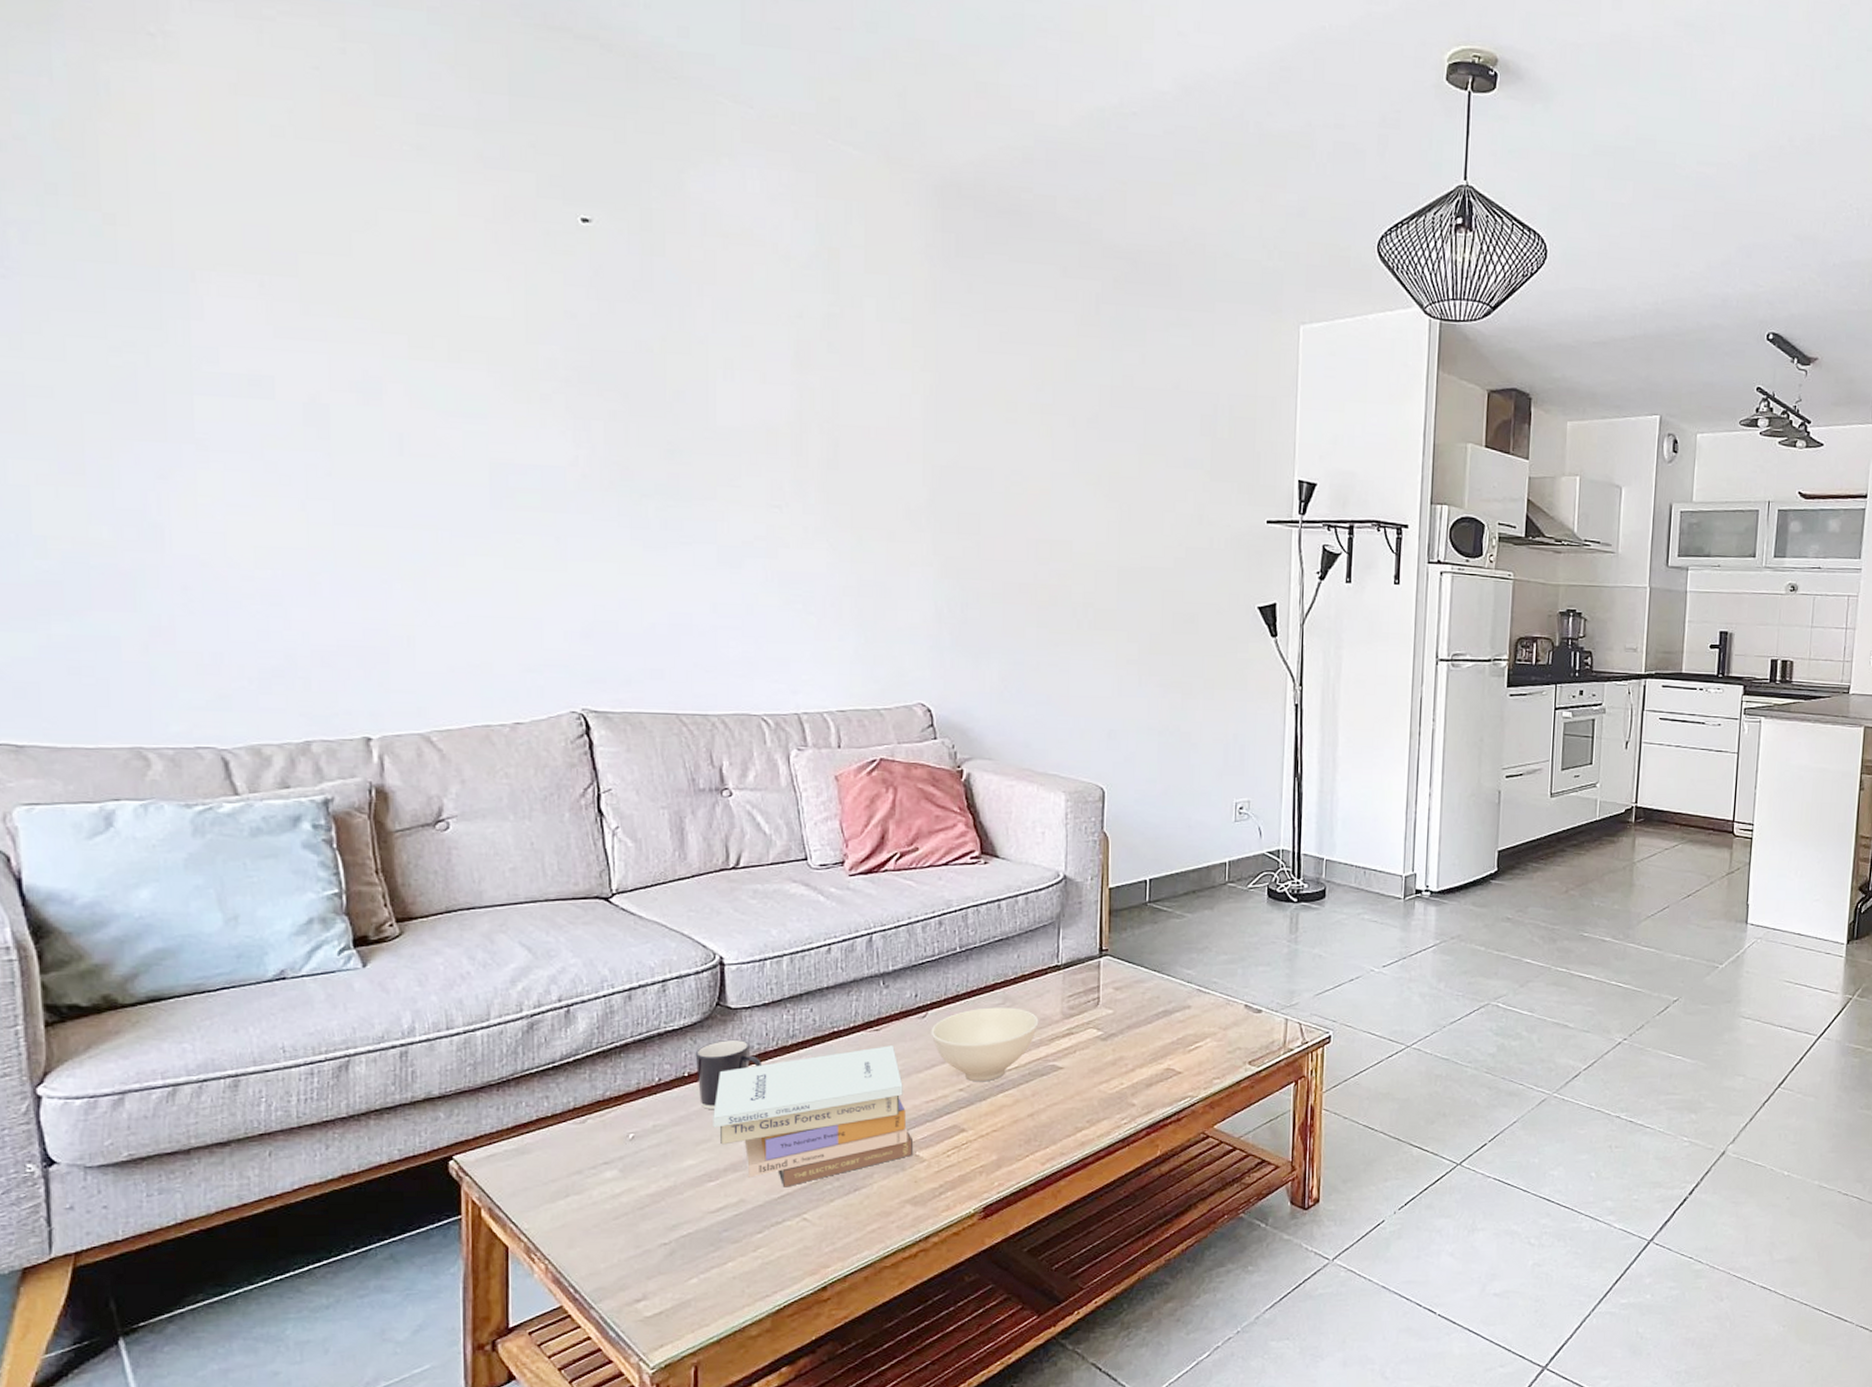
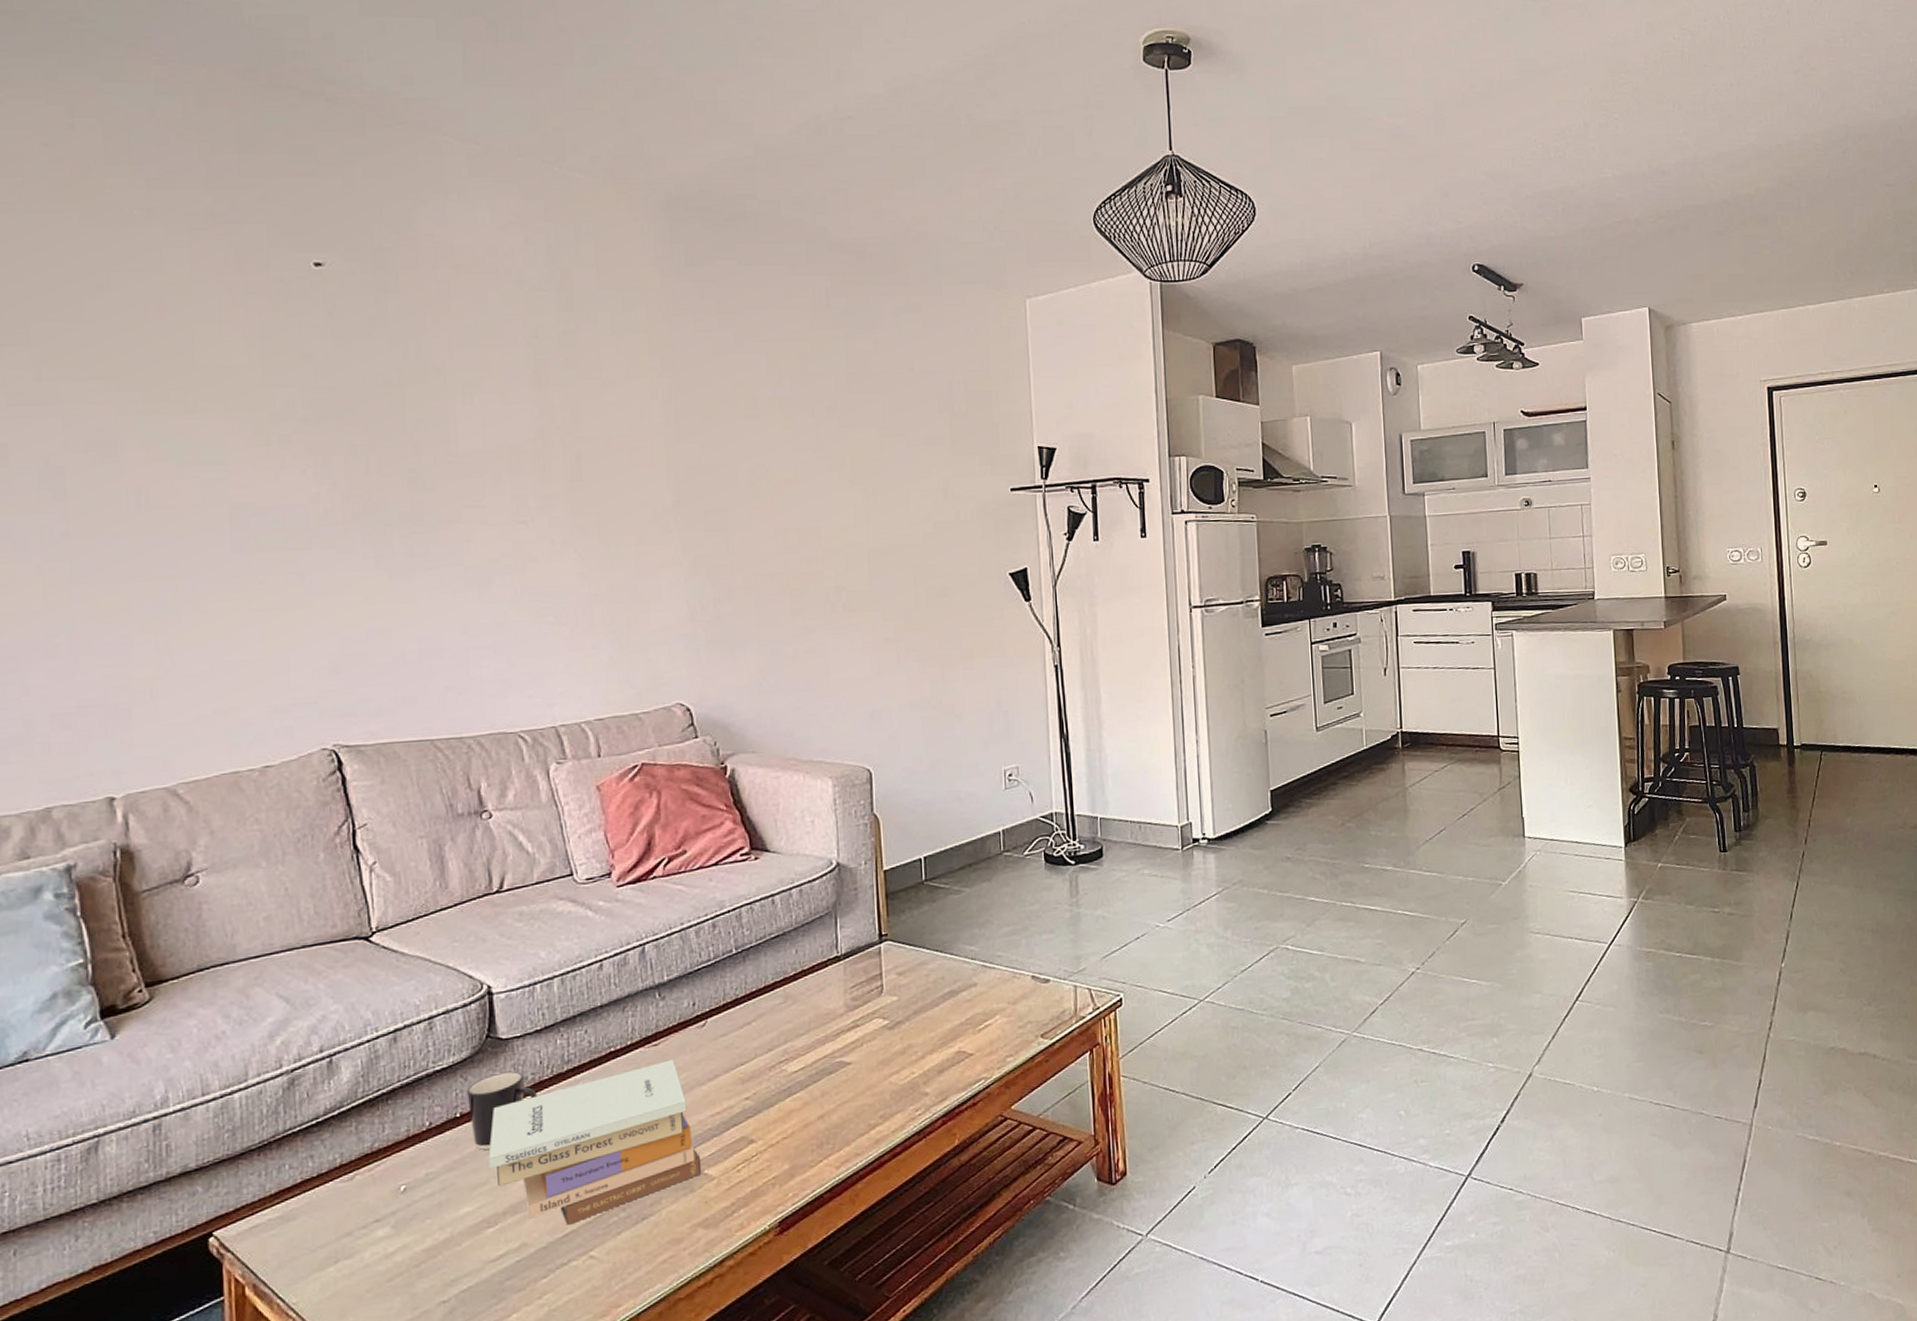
bowl: present [931,1007,1039,1082] -> none [711,1005,823,1089]

